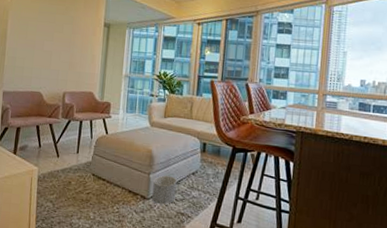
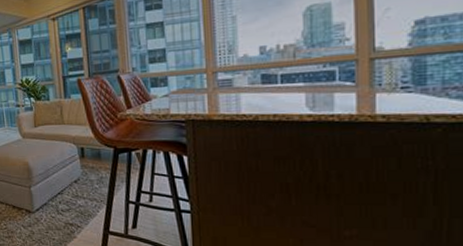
planter: present [152,175,177,205] -> none [35,187,61,217]

